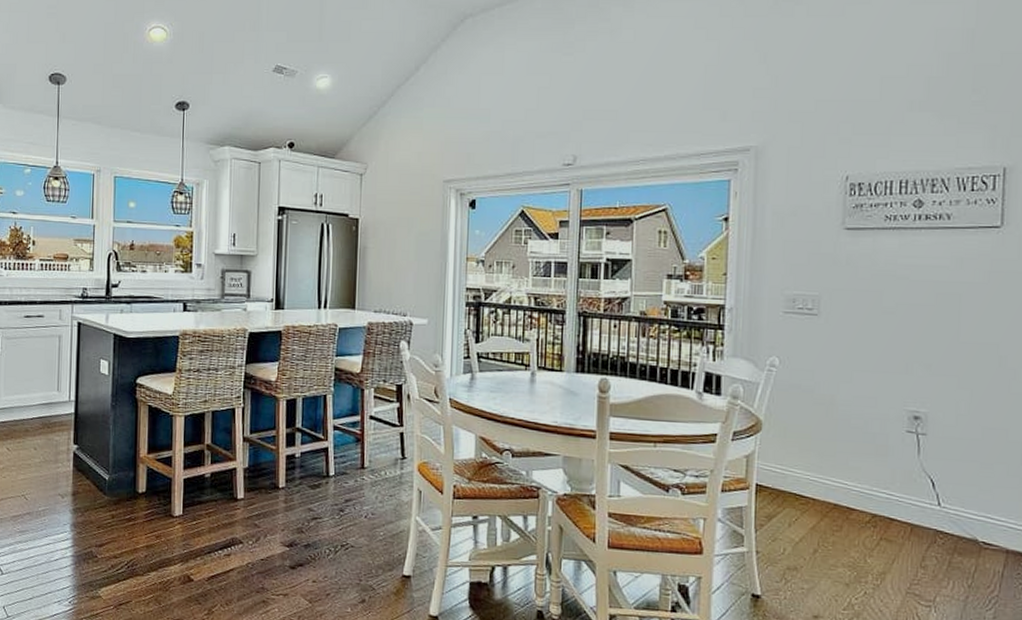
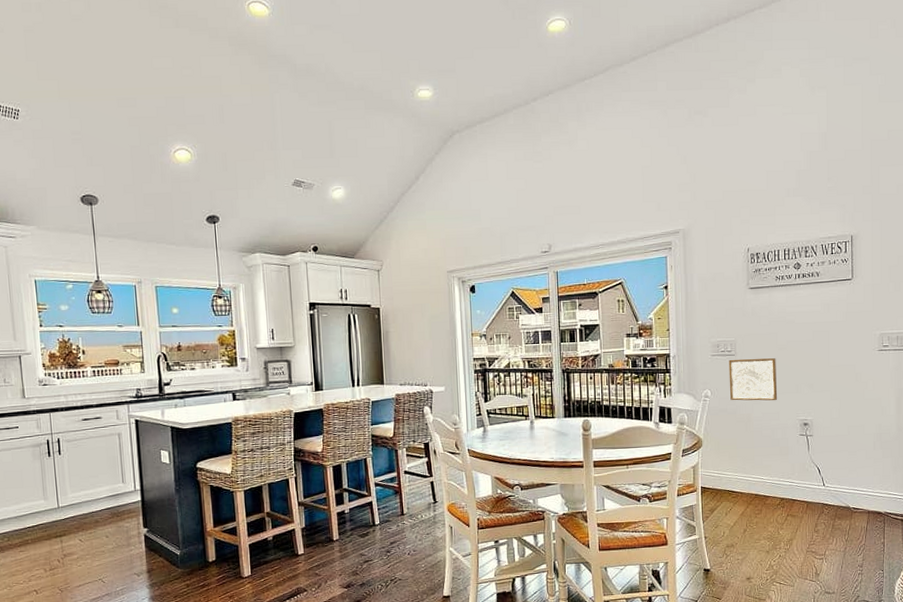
wall art: none [806,320,878,382] -> present [728,358,778,401]

